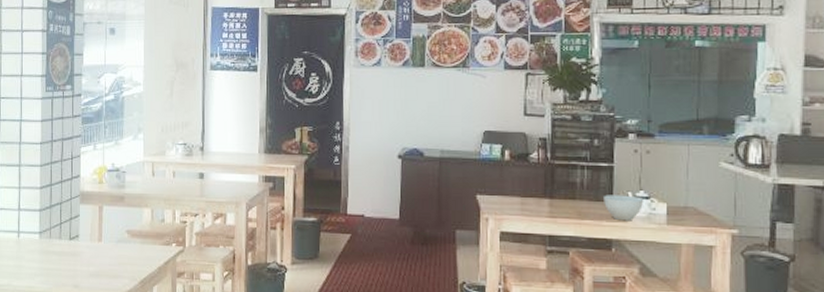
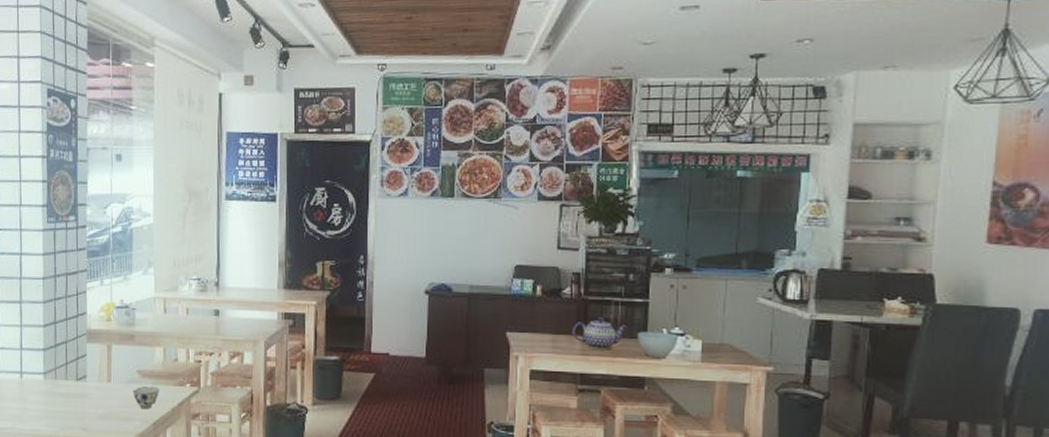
teacup: none [121,246,147,267] -> present [132,387,159,408]
teapot: none [540,181,593,213] -> present [572,317,627,350]

